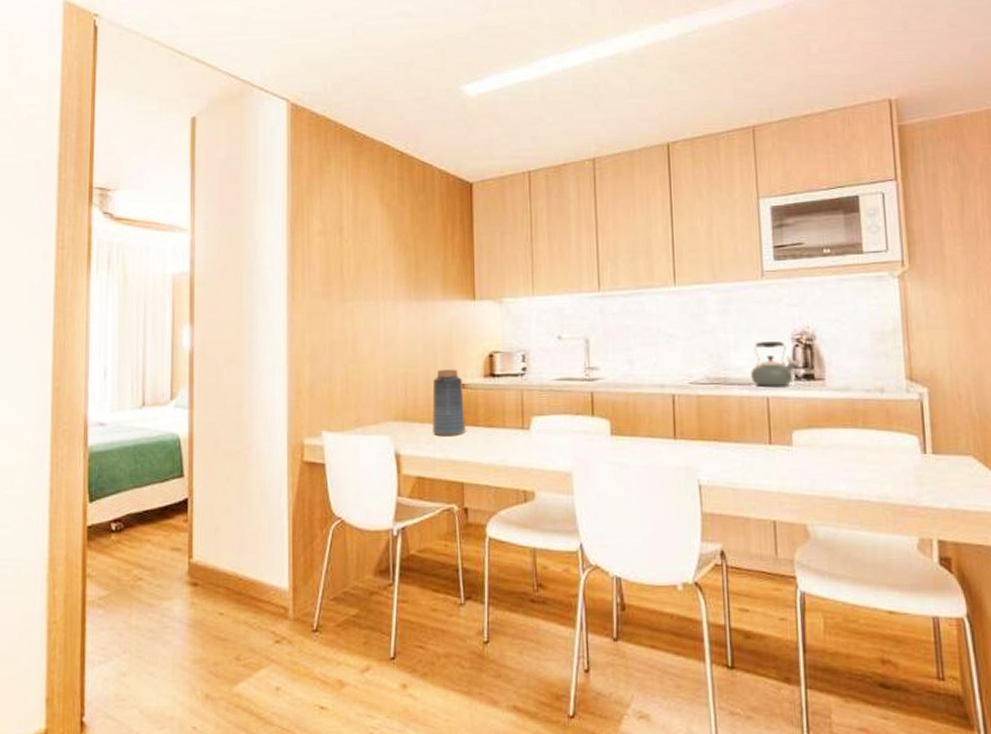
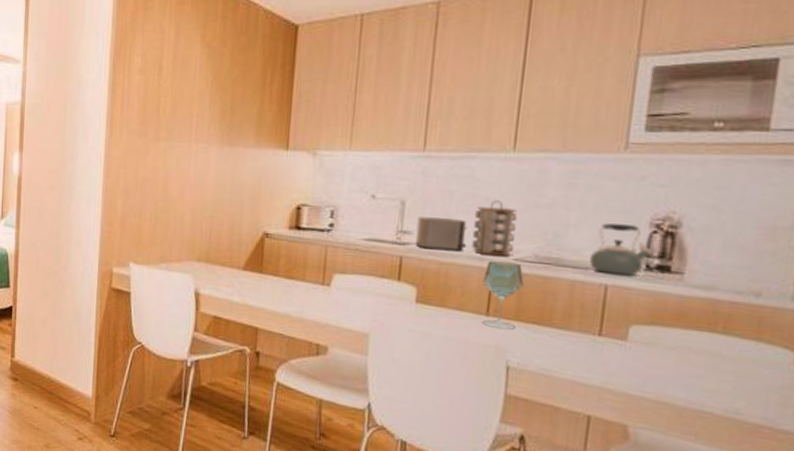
vase: present [432,369,466,437] -> none [233,216,267,283]
toaster: none [602,351,648,382] -> present [415,216,467,252]
spice rack: none [651,330,688,383] -> present [472,200,518,257]
wine glass: none [666,386,701,451] -> present [482,261,524,331]

